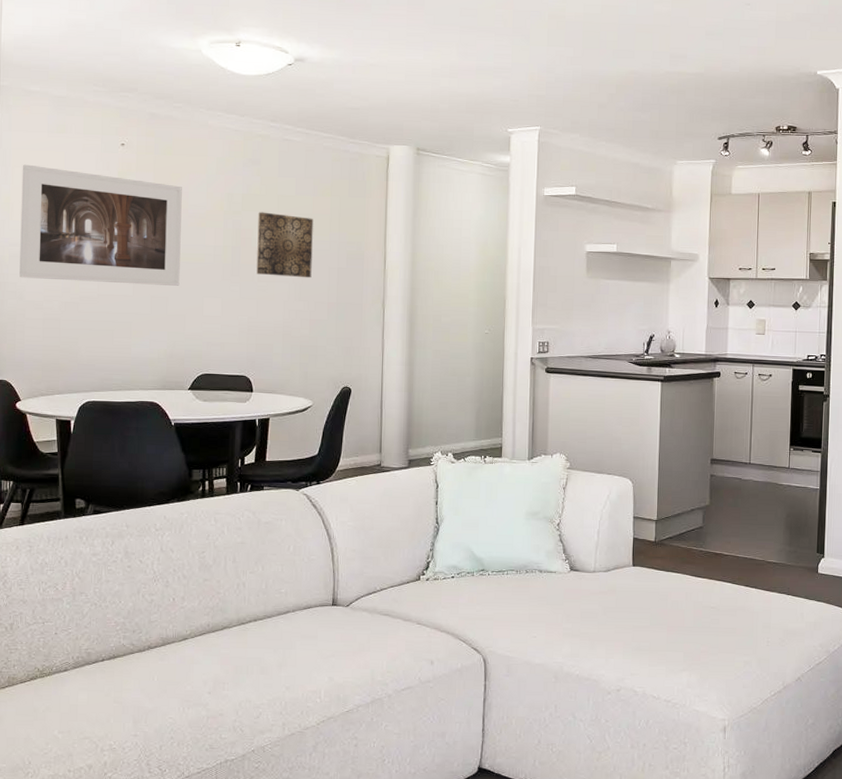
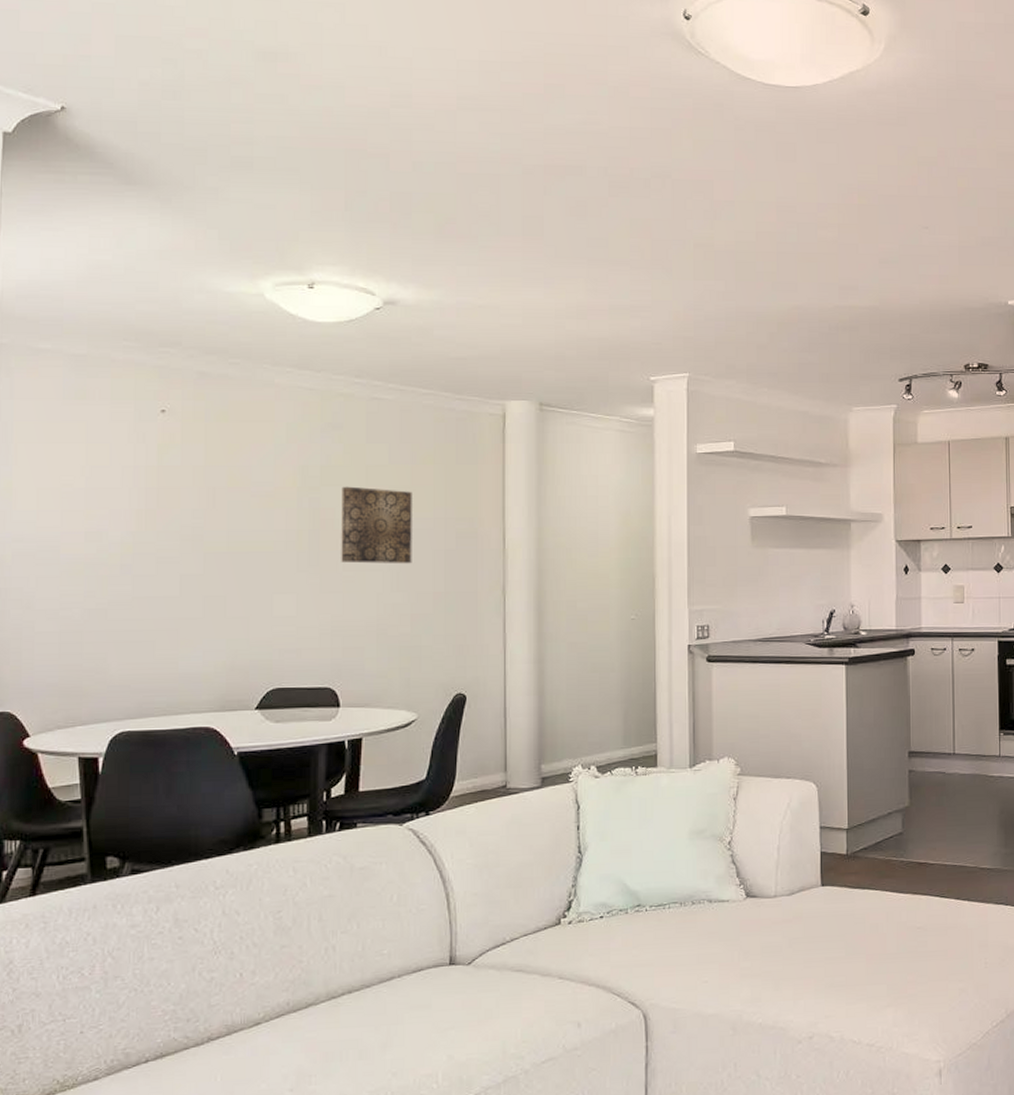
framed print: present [19,164,182,286] -> none [26,440,242,583]

